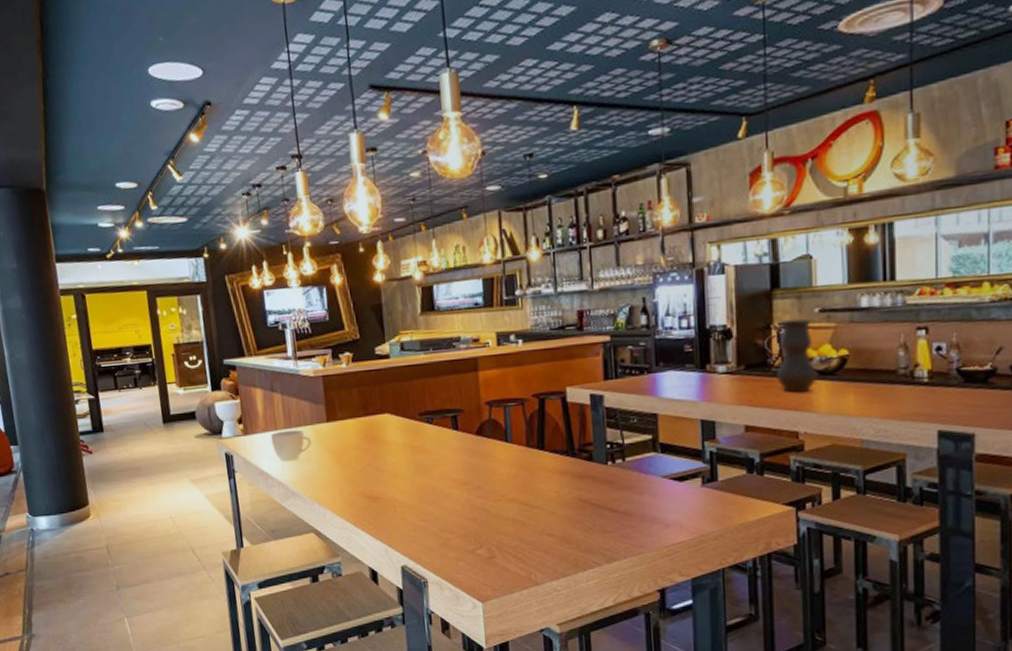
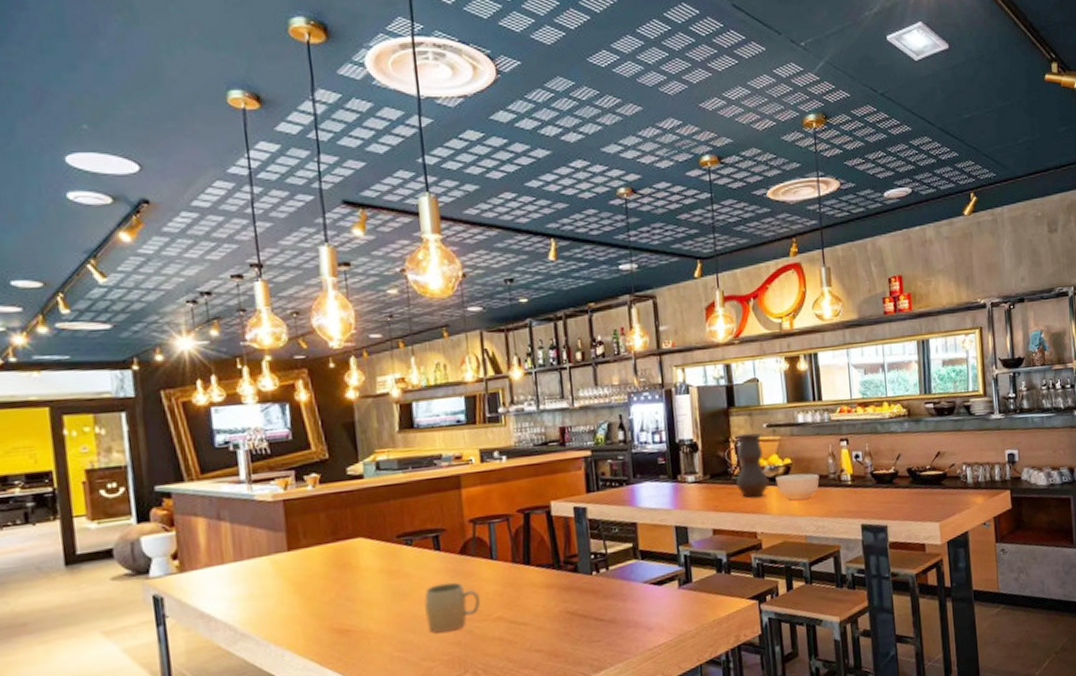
cup: present [271,429,312,462] -> none [216,561,269,600]
mug: none [443,461,496,508] -> present [424,582,481,633]
bowl: none [826,366,885,399] -> present [775,473,820,501]

